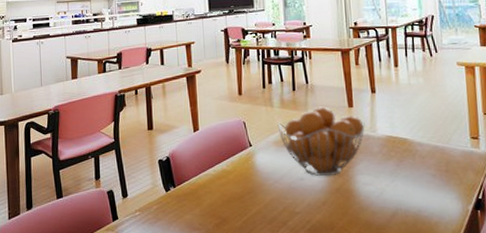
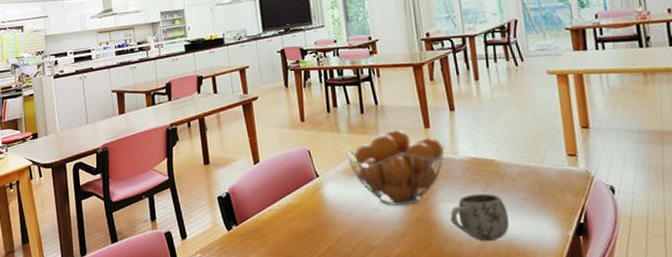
mug: none [366,168,418,212] -> present [450,193,509,242]

